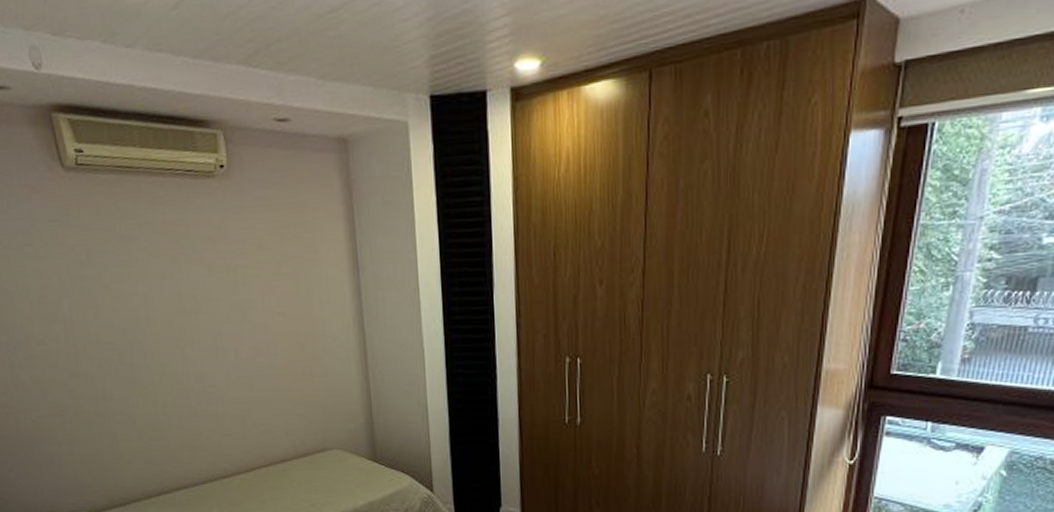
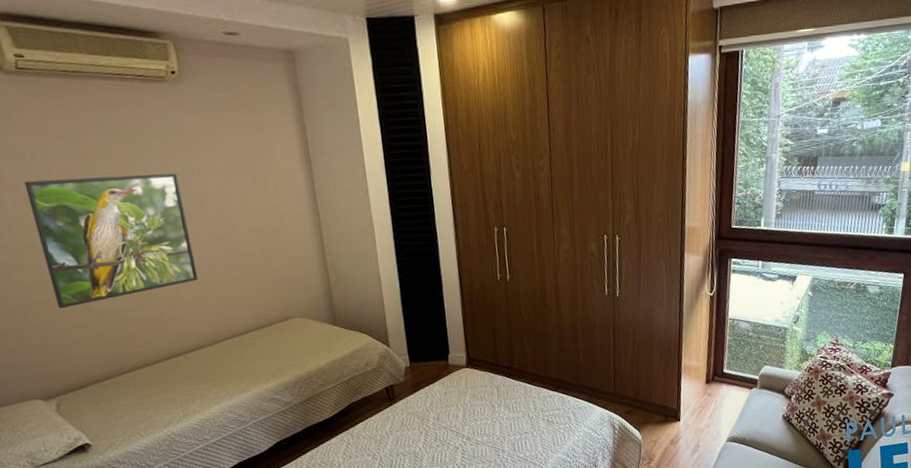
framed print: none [80,279,237,421] -> present [24,173,198,309]

